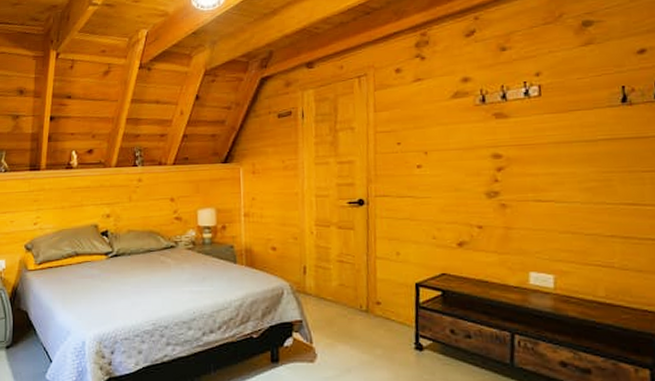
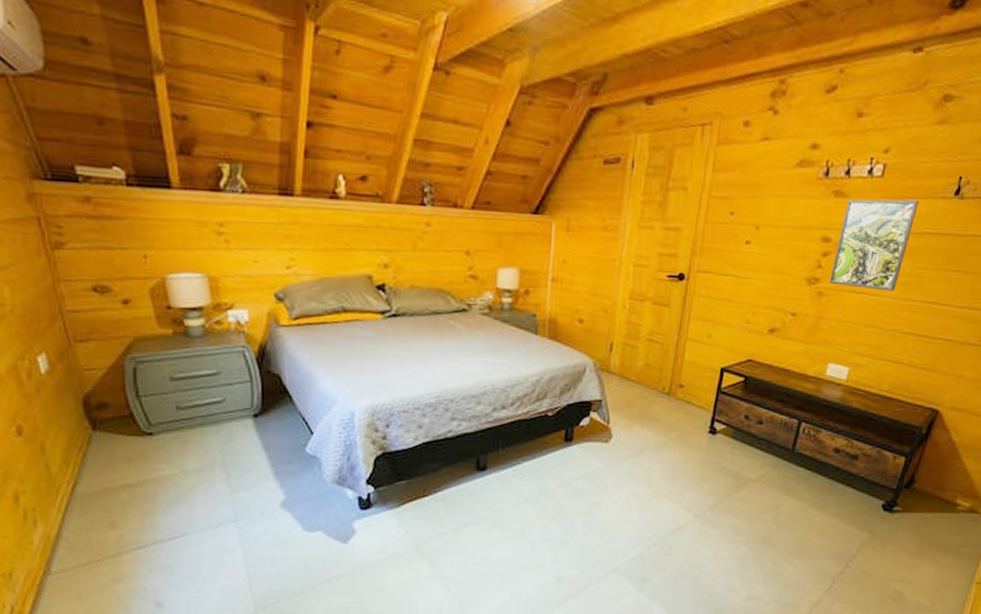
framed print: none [509,111,586,197] -> present [829,199,919,291]

